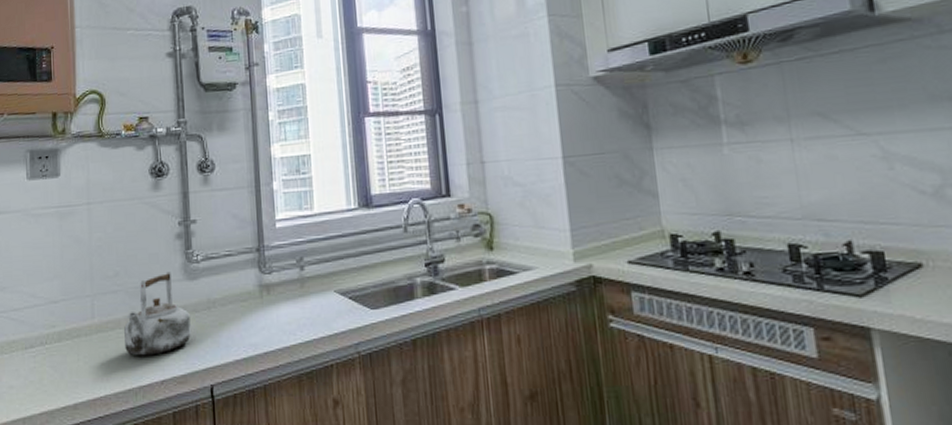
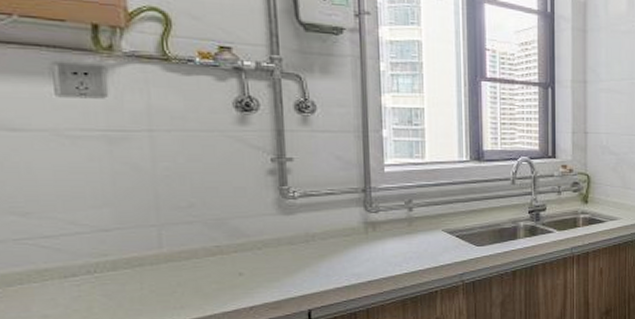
kettle: present [123,271,191,356] -> none [201,206,286,284]

